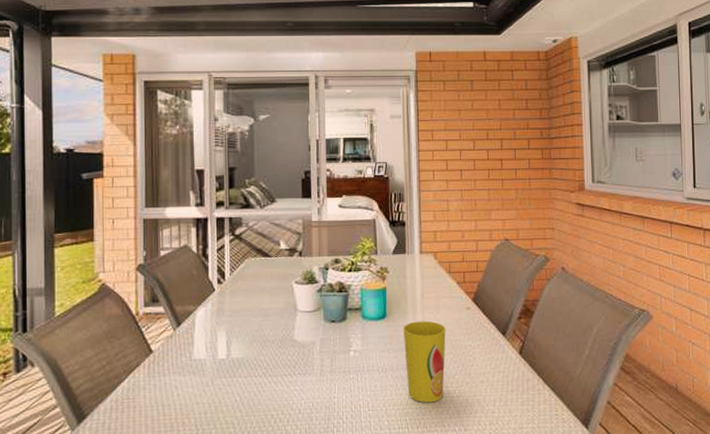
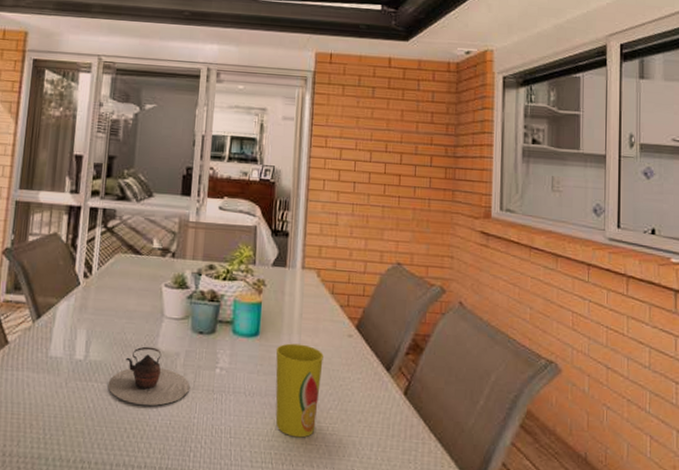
teapot: none [251,339,327,392] -> present [108,346,190,406]

